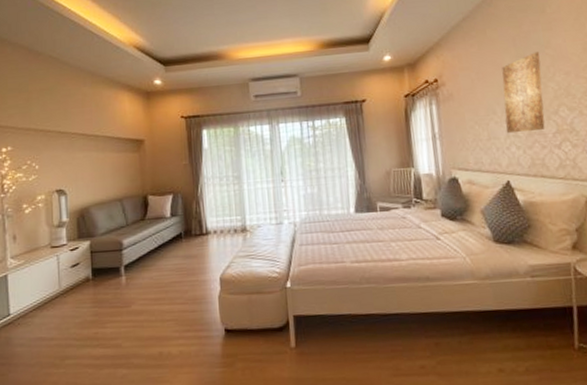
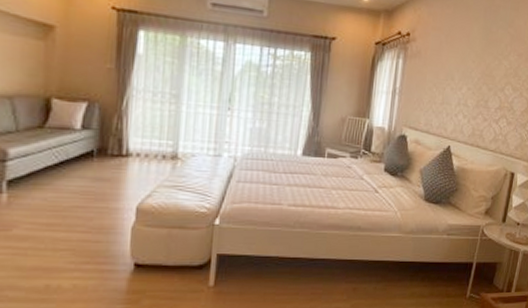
wall art: present [502,52,546,134] -> none [458,28,504,104]

